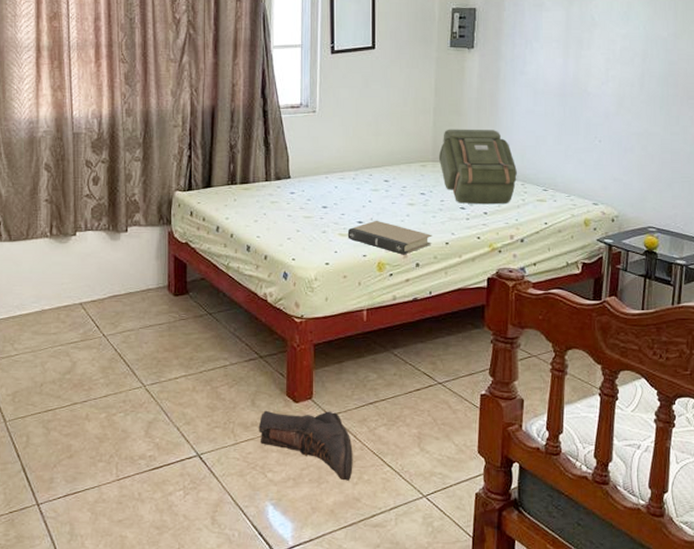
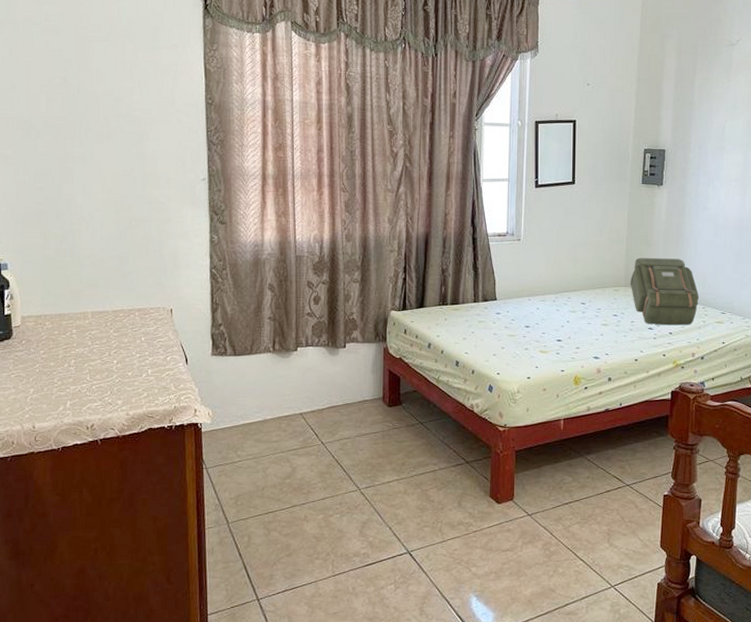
boot: present [258,410,353,481] -> none [464,510,549,574]
book: present [347,220,432,255] -> none [547,338,623,370]

